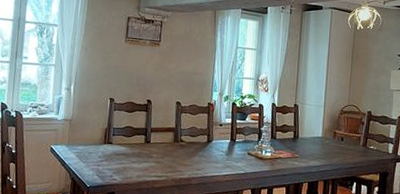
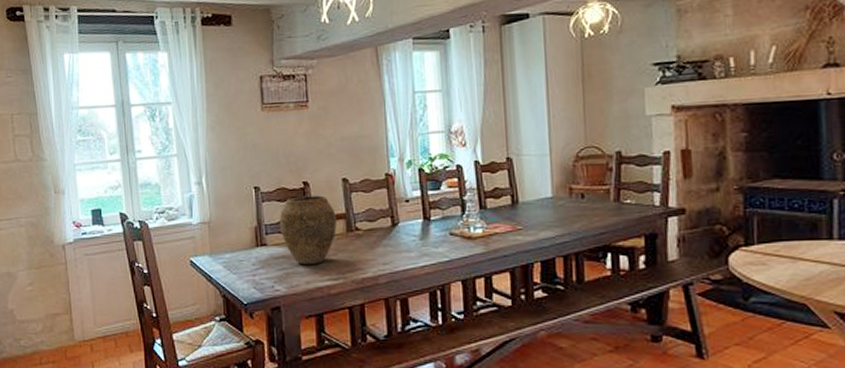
vase: none [124,110,168,164] -> present [279,195,337,265]

